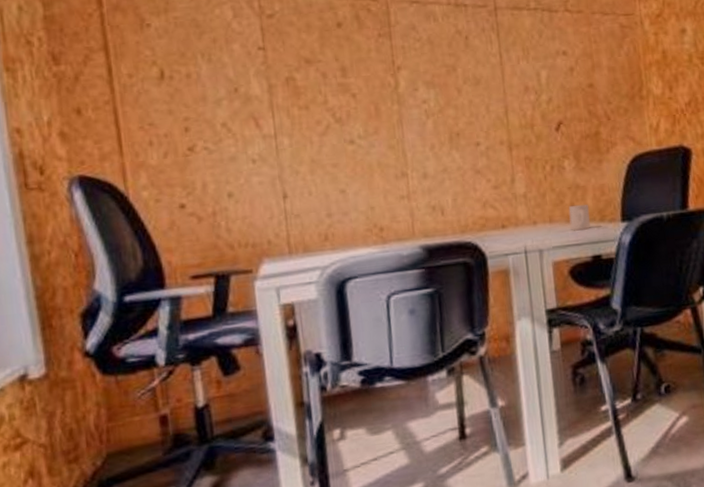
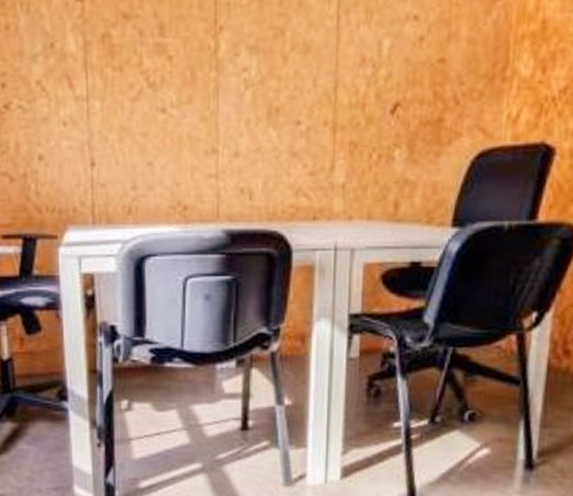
mug: present [568,204,591,231] -> none [390,202,416,232]

